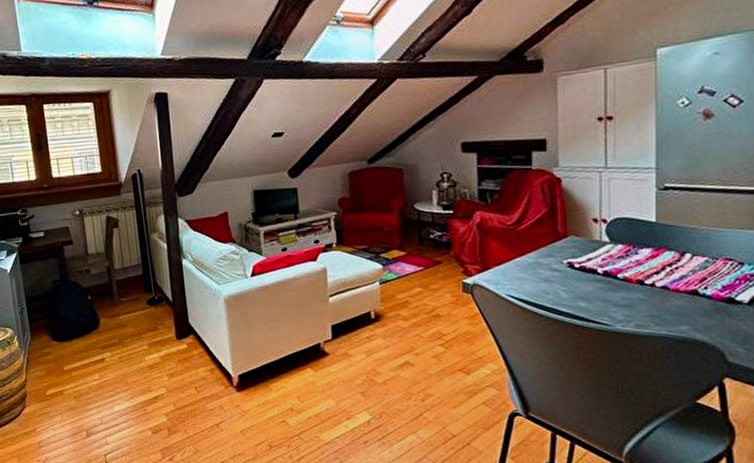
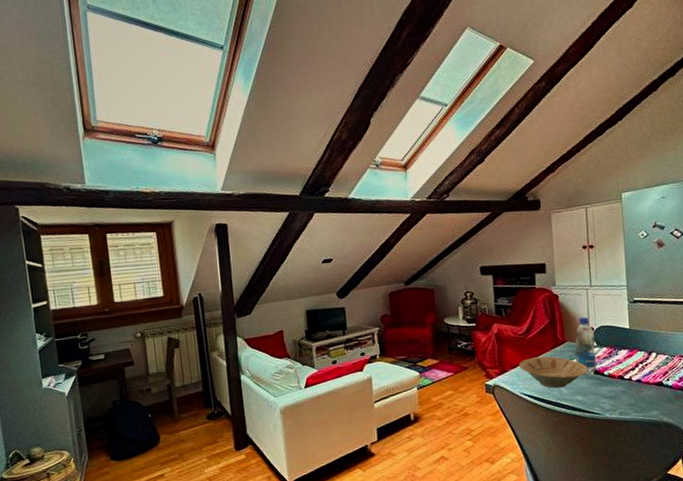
bowl: none [505,252,598,292] -> present [519,356,589,389]
bottle: none [580,206,609,278] -> present [574,317,597,376]

